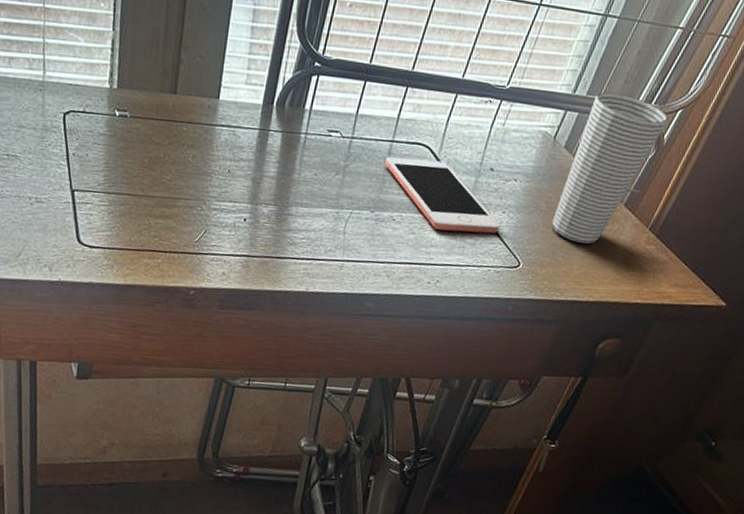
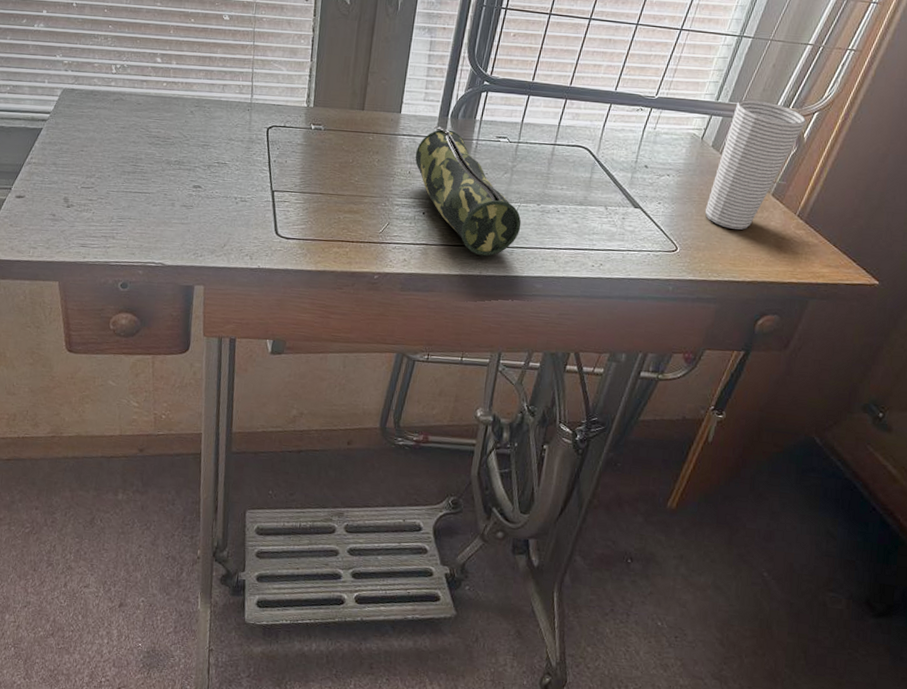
pencil case: none [235,114,353,270] -> present [415,125,522,256]
cell phone: present [385,157,500,234] -> none [549,158,657,222]

